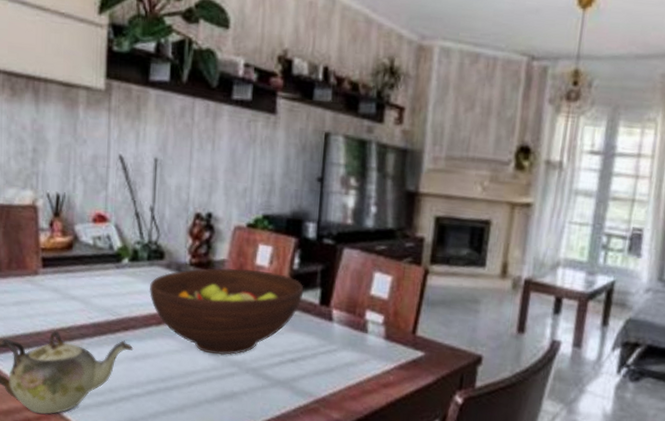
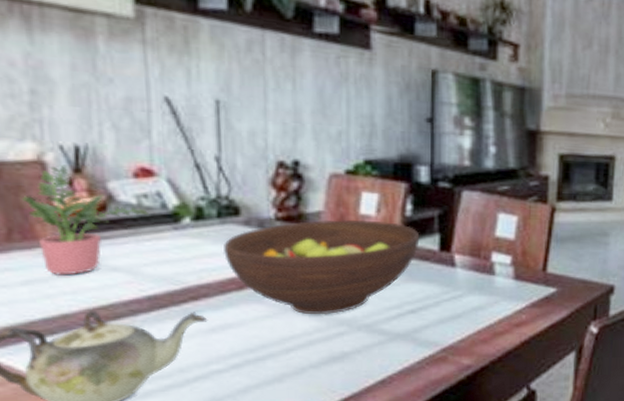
potted plant: none [19,209,100,301] -> present [21,165,148,276]

